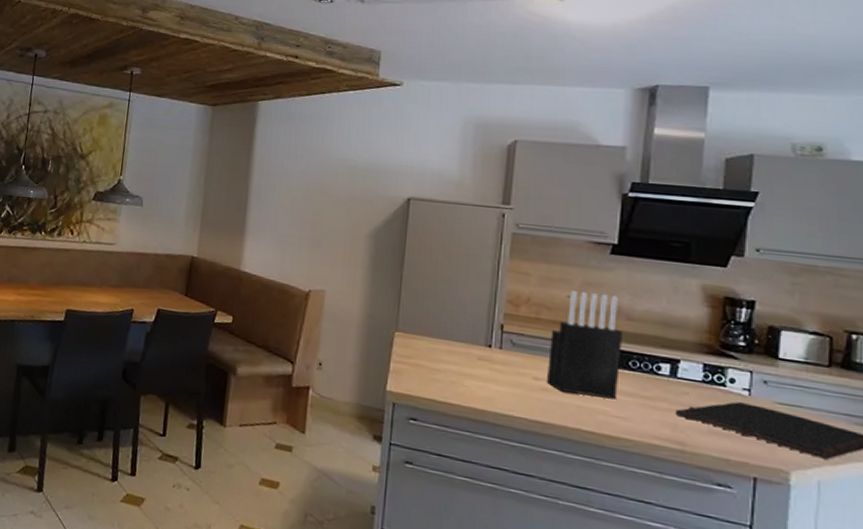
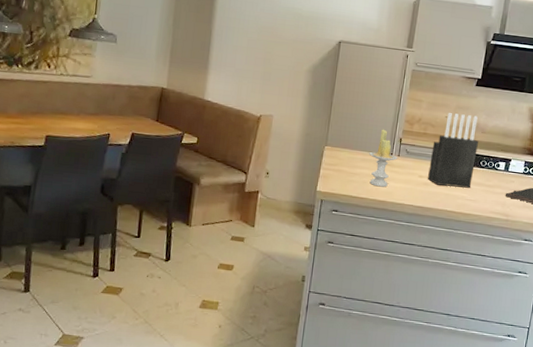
candle: none [457,311,499,391] -> present [369,129,397,187]

